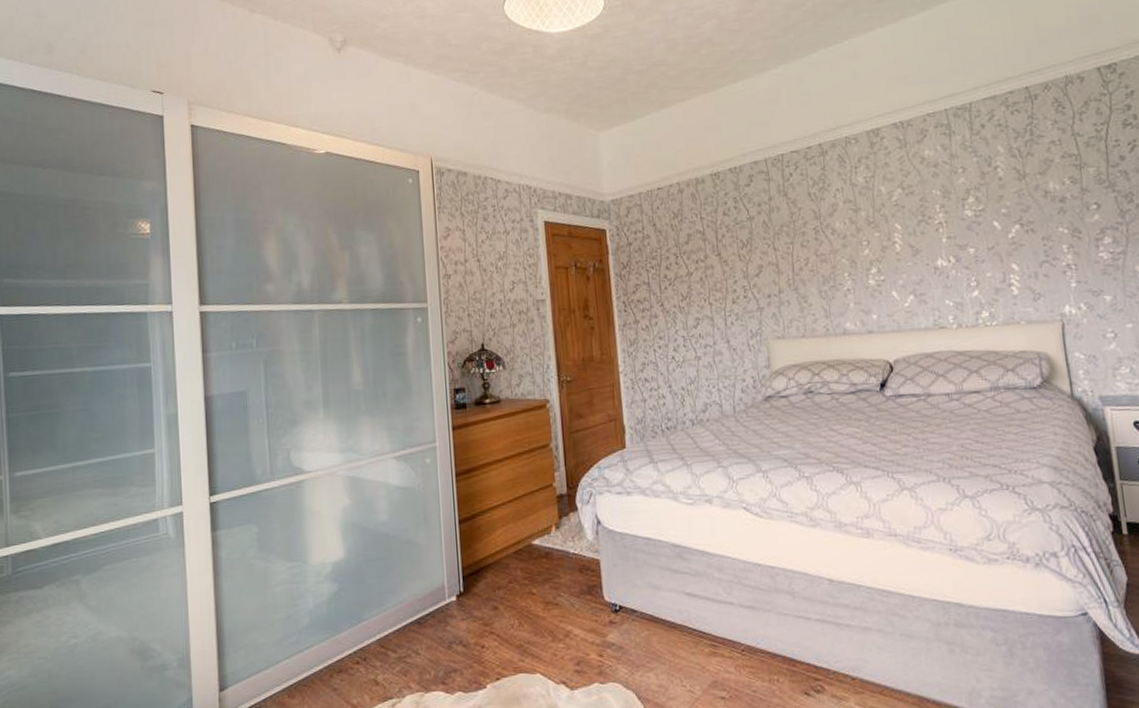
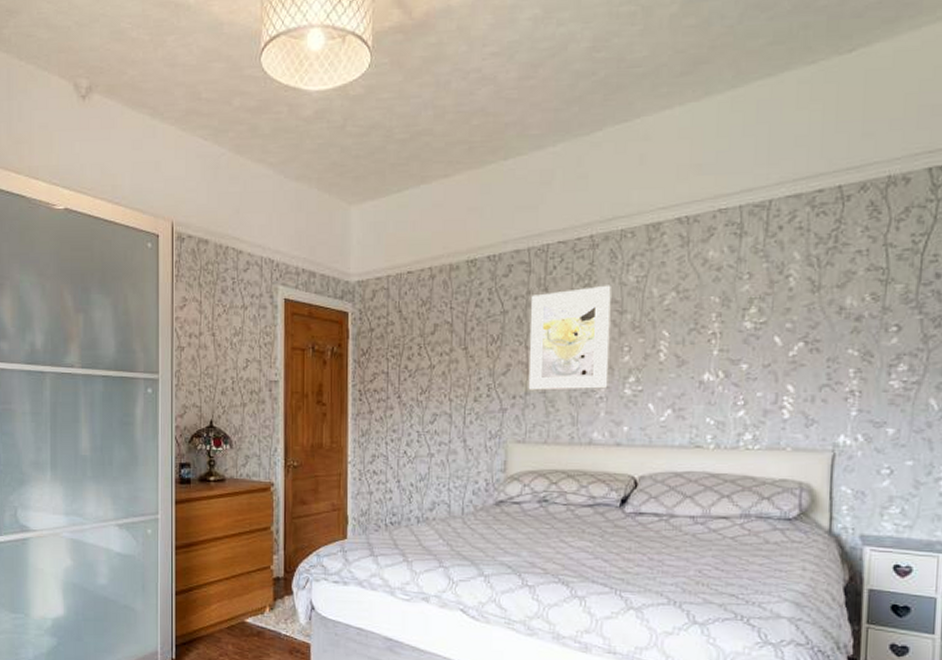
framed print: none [772,186,854,289] -> present [528,285,611,390]

